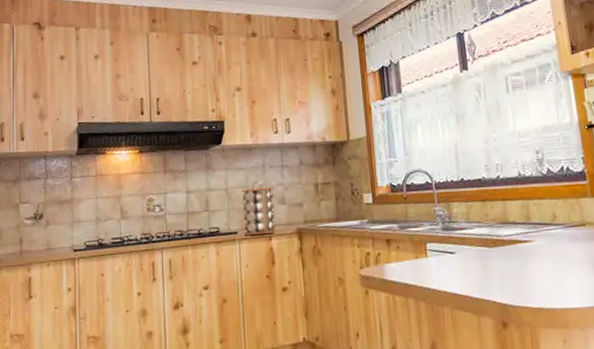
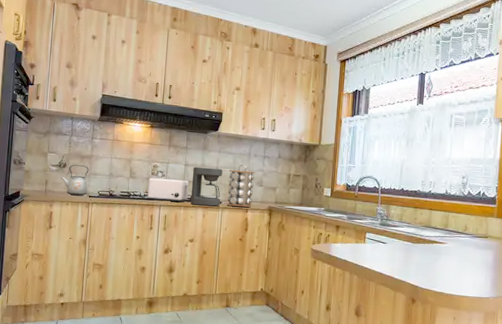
kettle: none [39,213,71,253] -> present [61,165,89,196]
toaster: none [144,211,196,244] -> present [147,178,189,203]
coffee maker: none [196,190,236,241] -> present [190,167,222,207]

